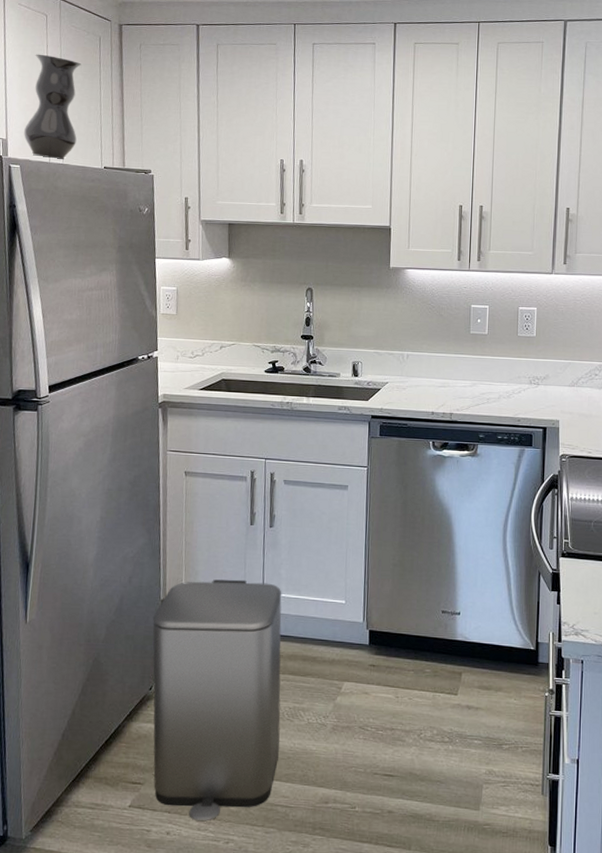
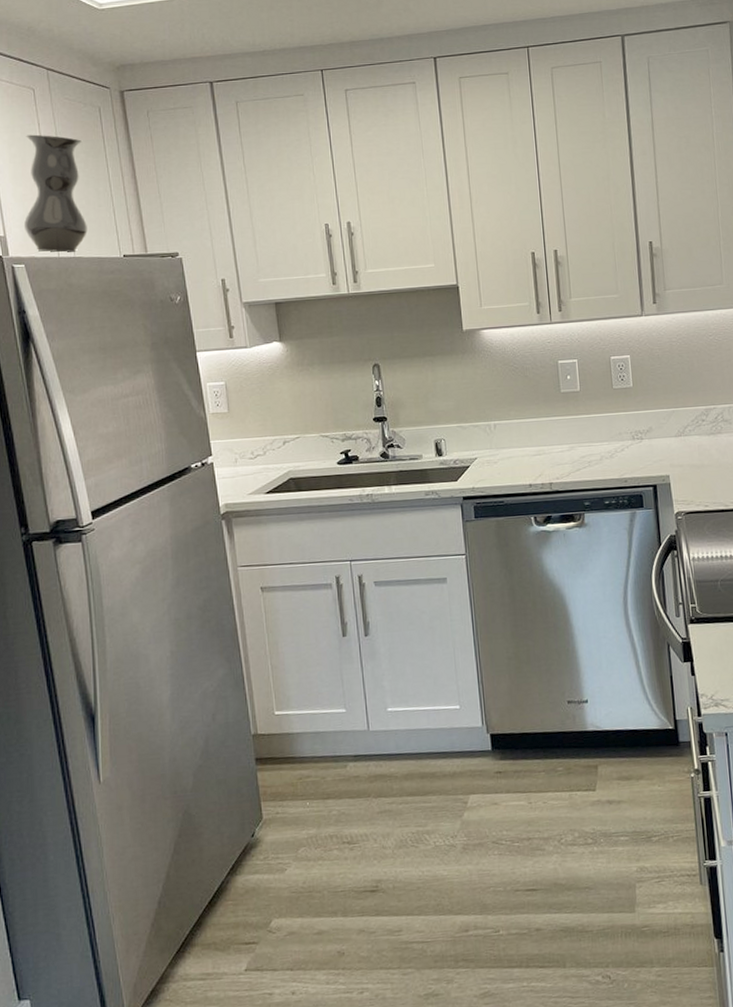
pedal bin: present [152,579,282,822] -> none [245,698,408,975]

